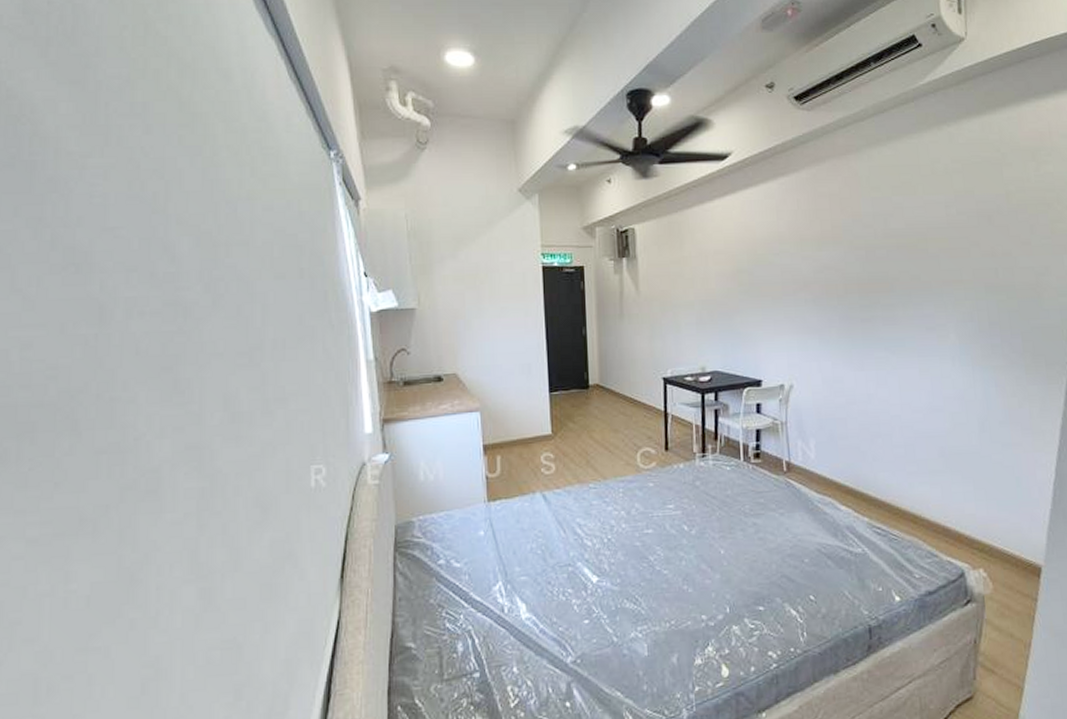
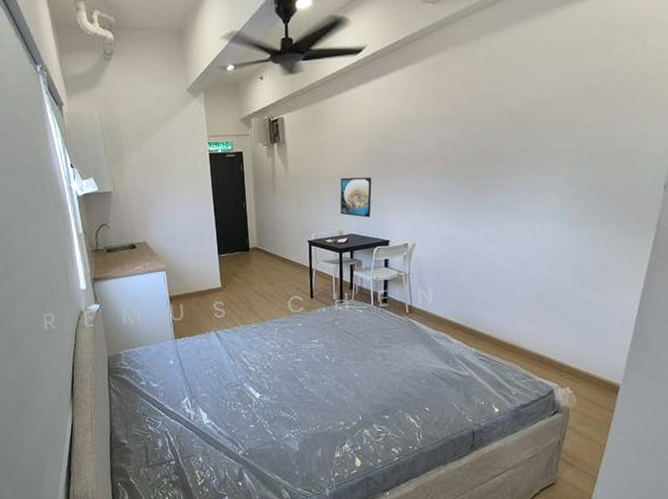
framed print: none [702,302,741,352] -> present [340,177,372,218]

